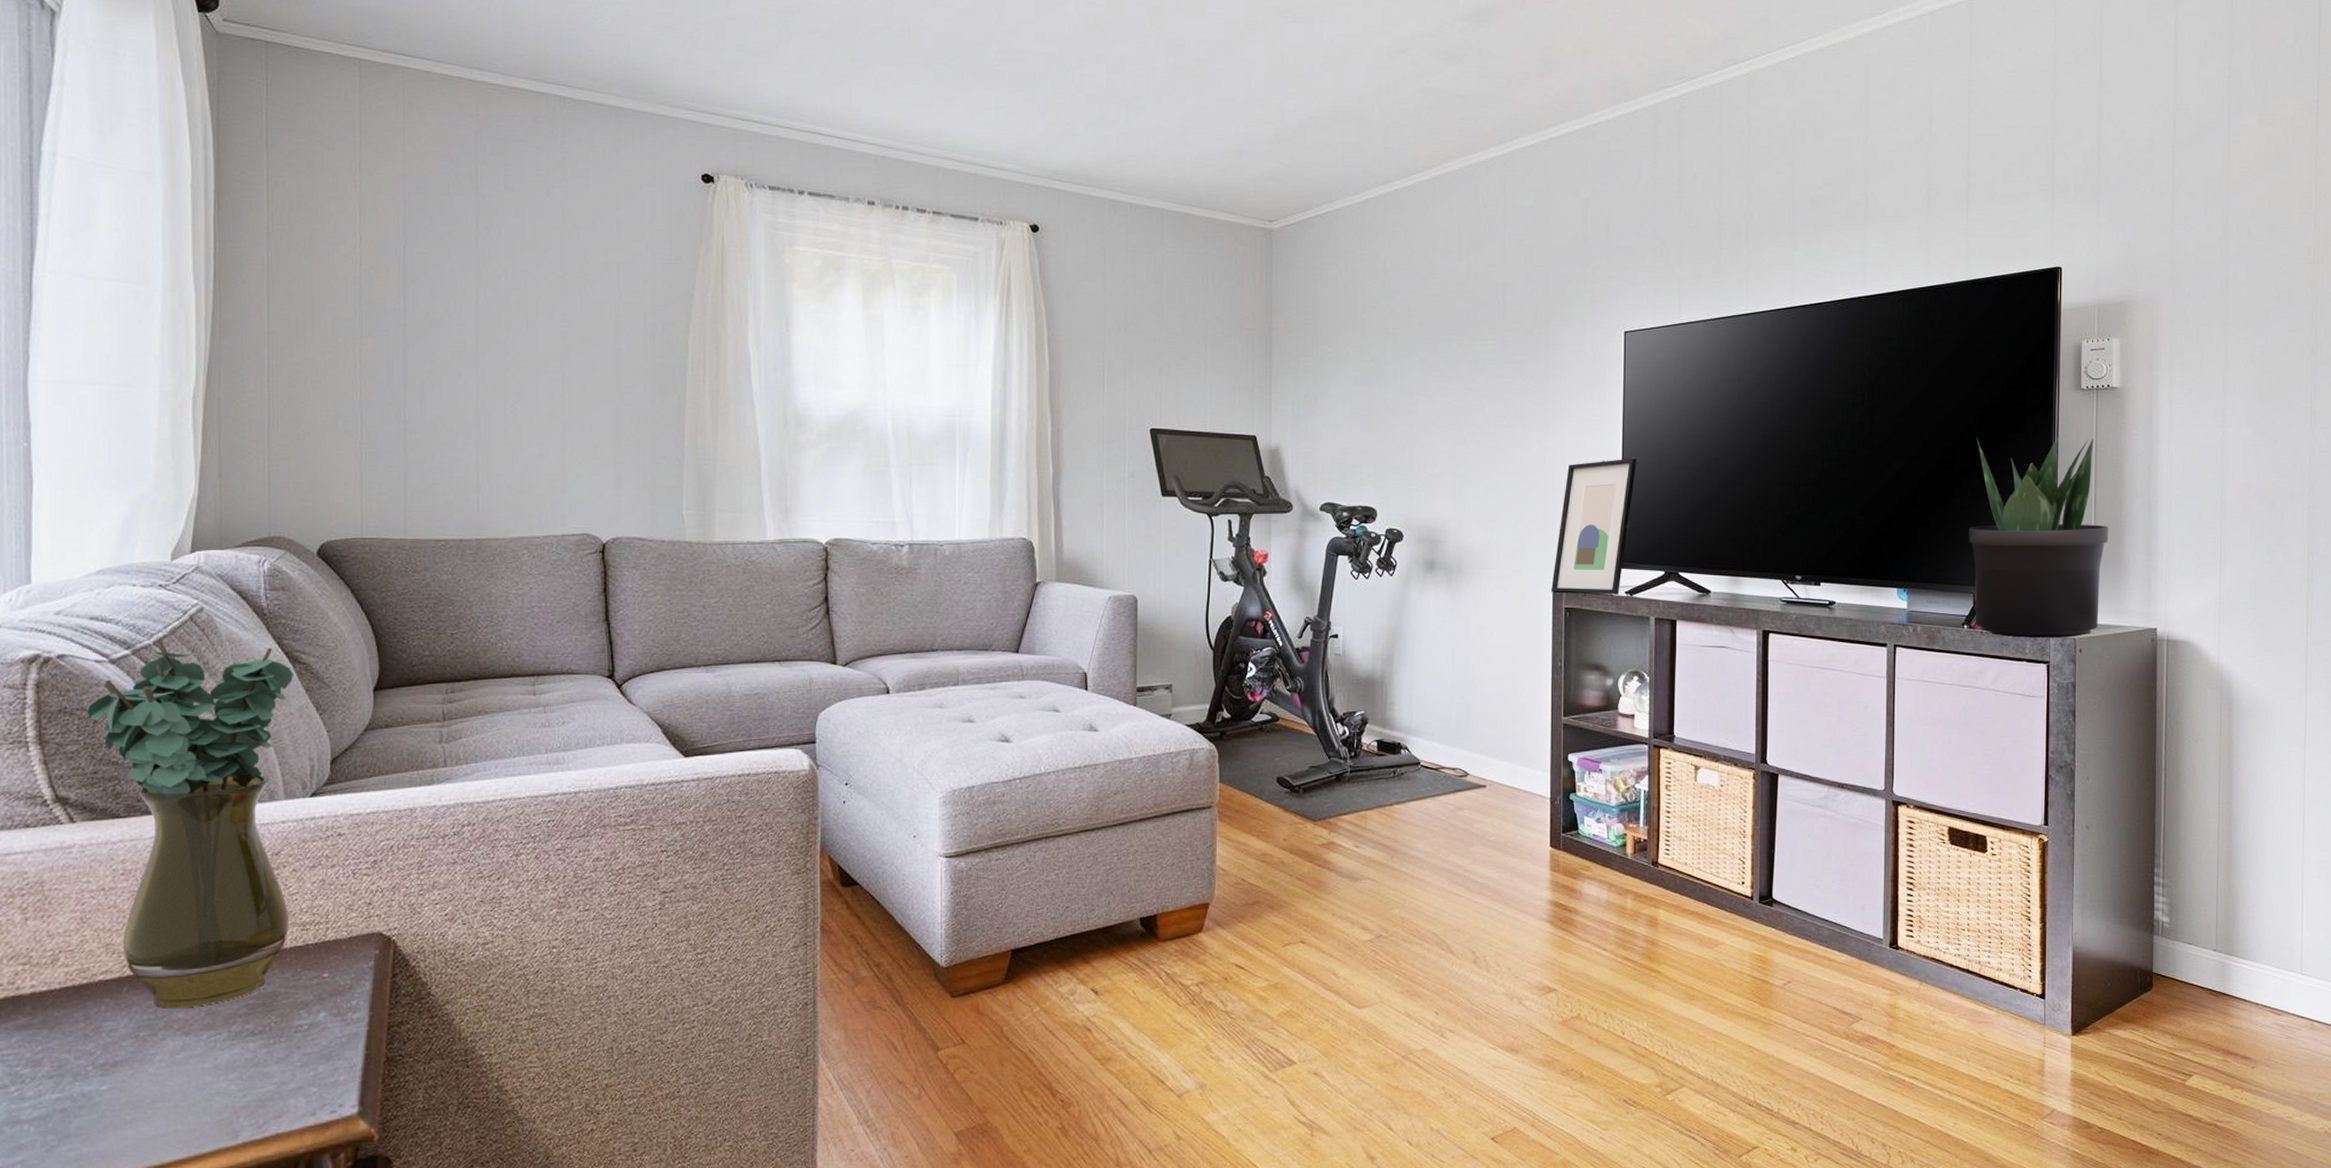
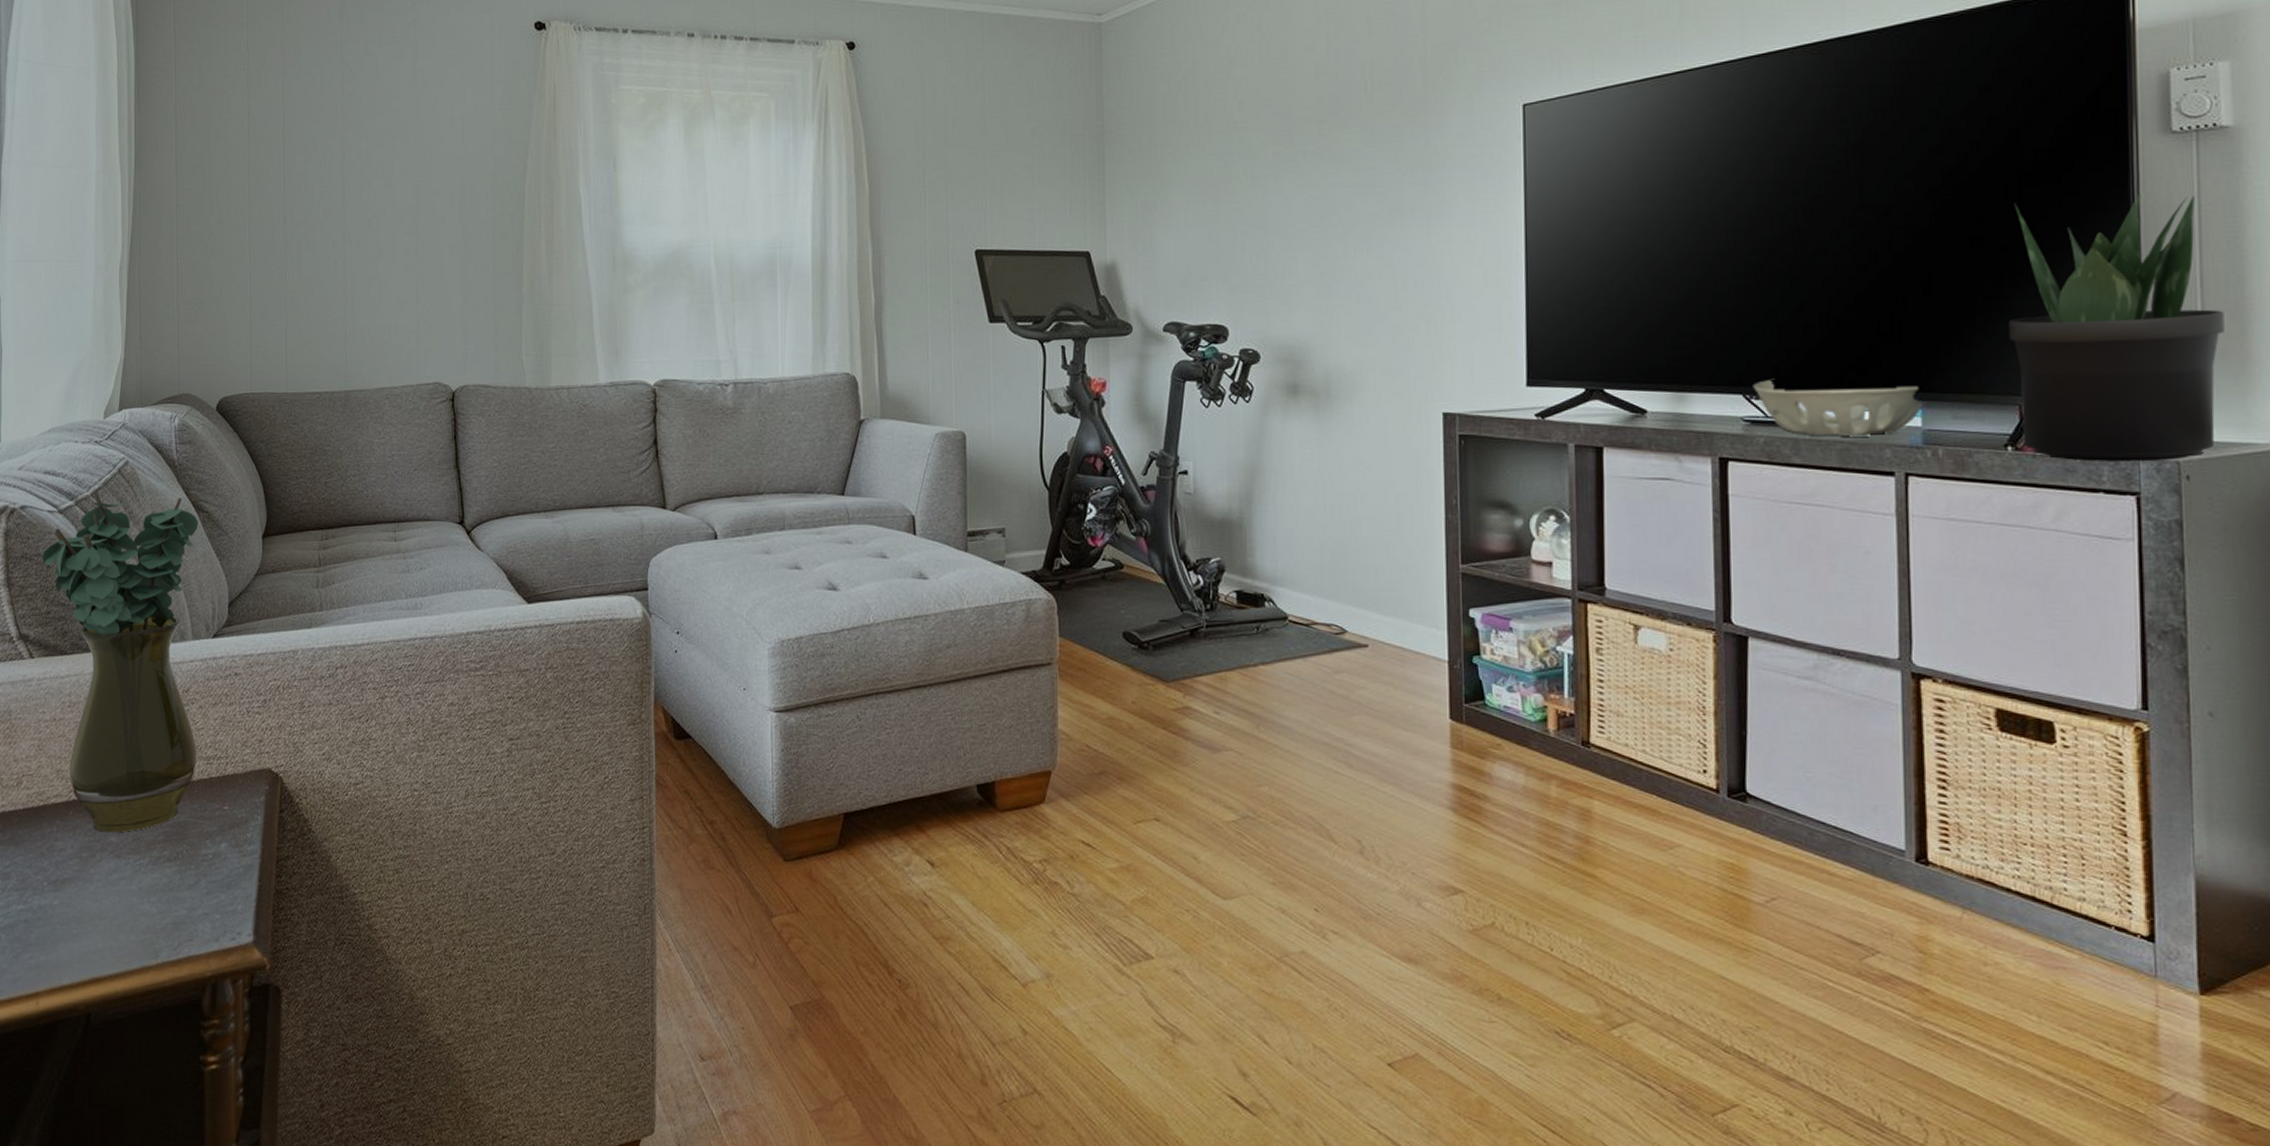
picture frame: present [1551,457,1639,596] -> none [1441,252,1547,420]
decorative bowl: none [1789,569,1911,615] -> present [1753,380,1926,437]

